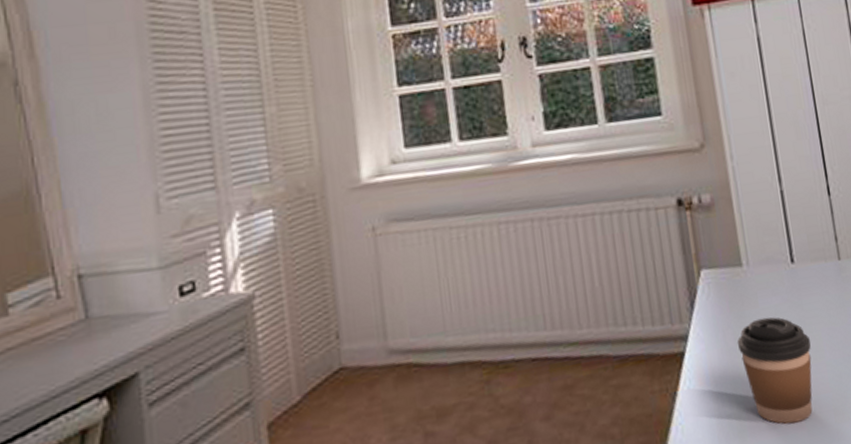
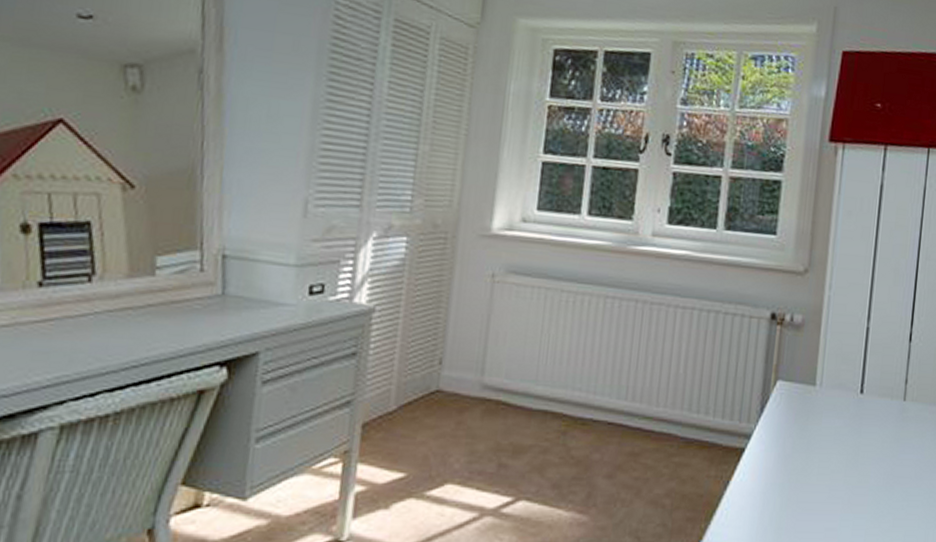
coffee cup: present [737,317,813,424] -> none [793,435,861,533]

